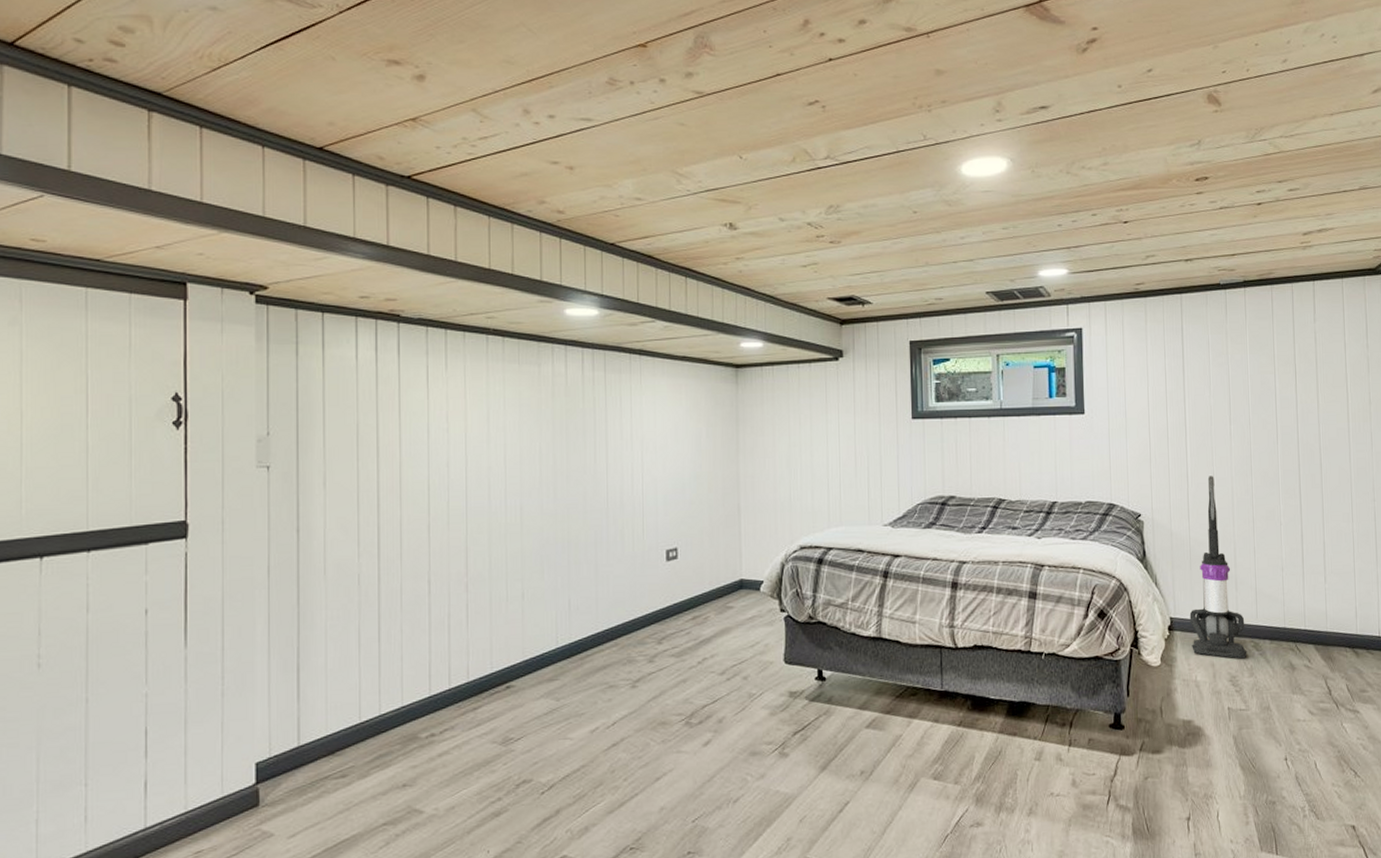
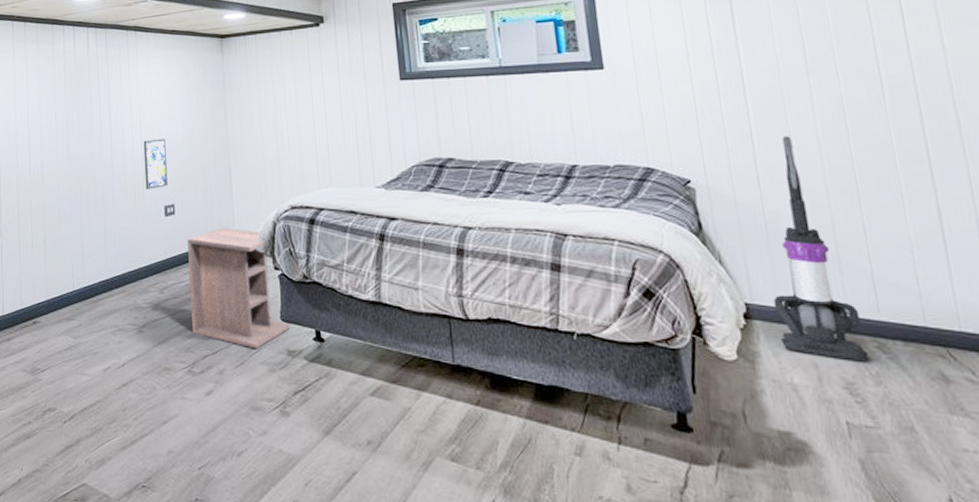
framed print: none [645,476,671,533] -> present [143,139,168,190]
nightstand: none [690,571,794,694] -> present [187,227,291,349]

